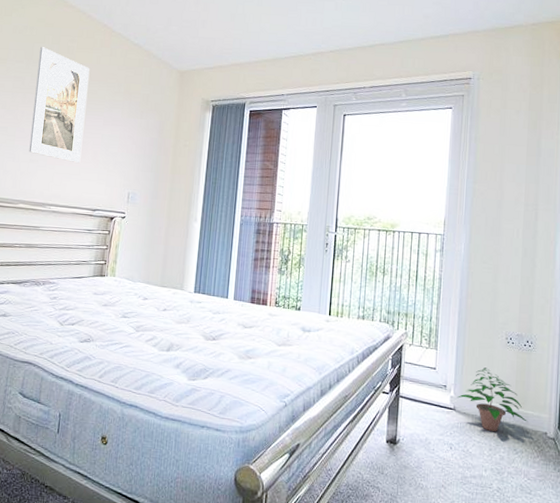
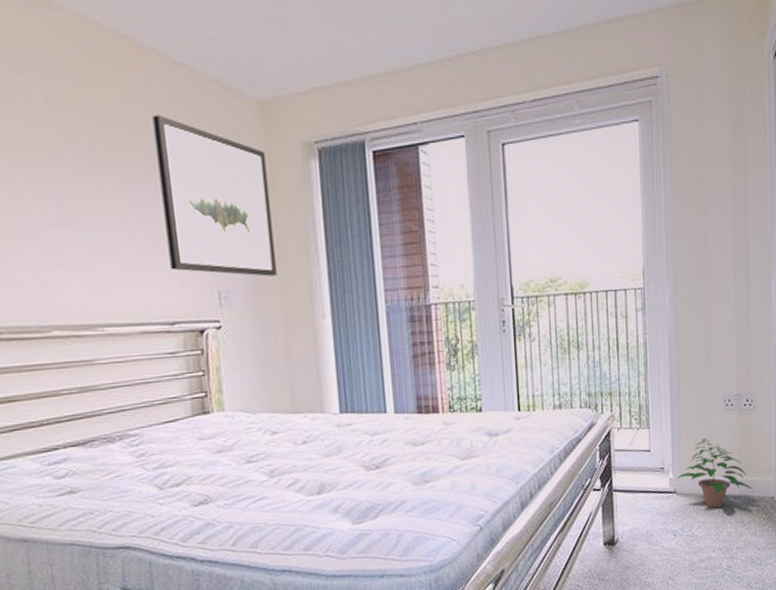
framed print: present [29,47,90,163] -> none [23,80,135,258]
wall art: none [101,74,177,187] -> present [152,115,277,277]

